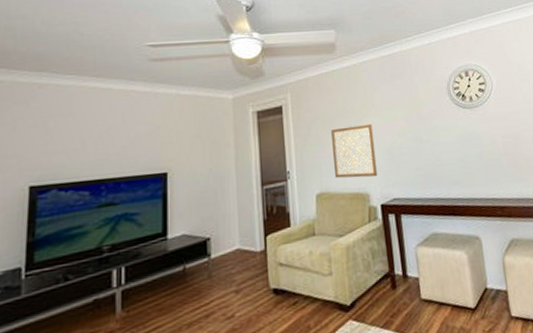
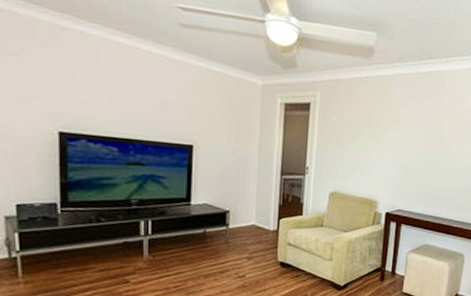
wall art: present [331,123,378,179] -> none [350,136,394,188]

